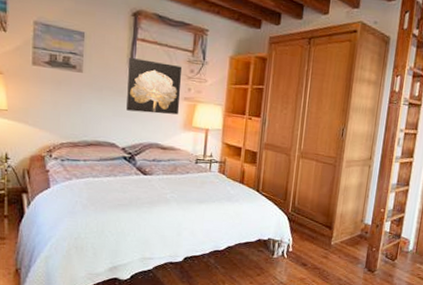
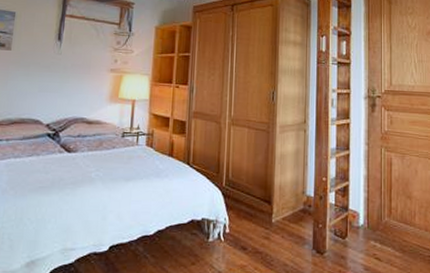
wall art: present [126,58,182,115] -> none [52,33,109,87]

